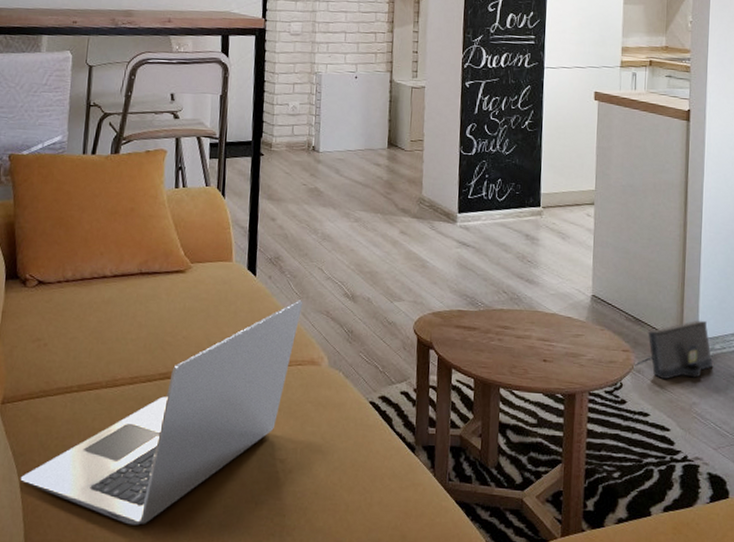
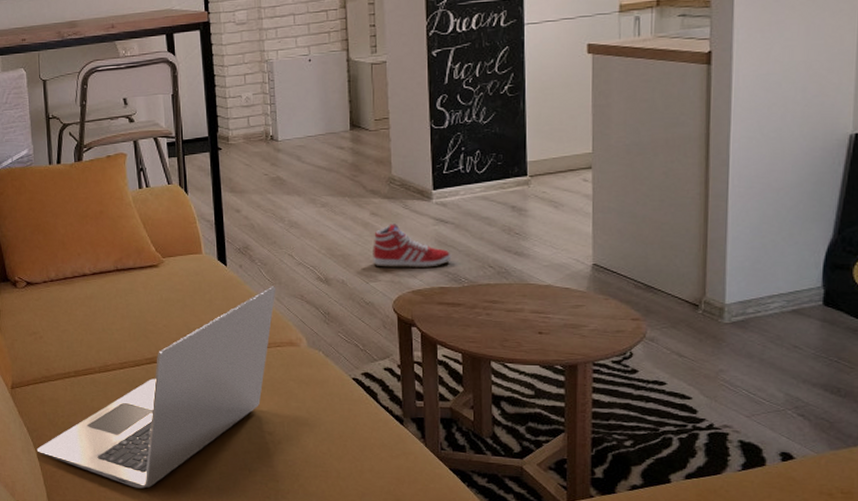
sneaker: none [398,243,471,290] -> present [373,224,452,267]
speaker: present [648,320,714,380] -> none [662,283,745,348]

